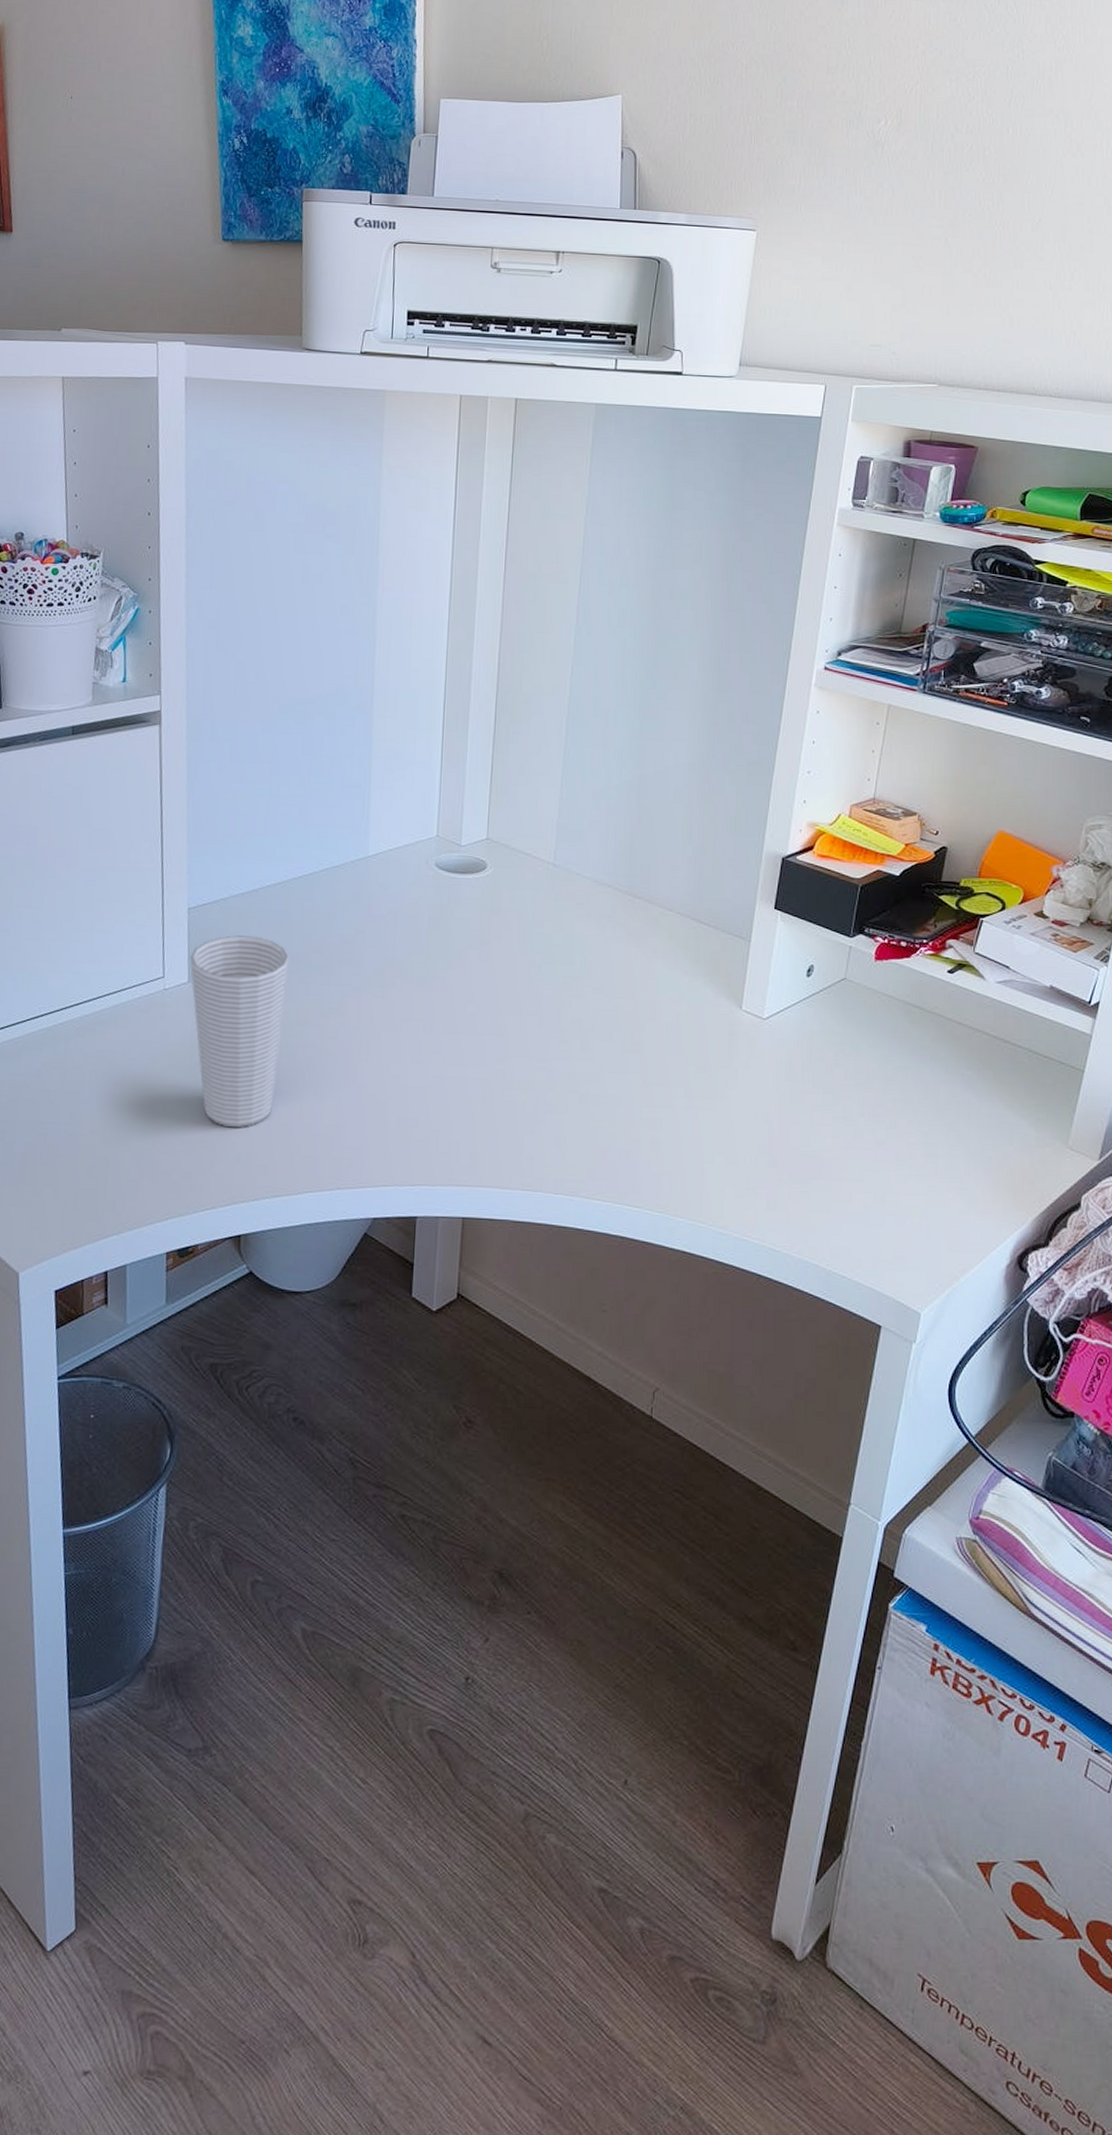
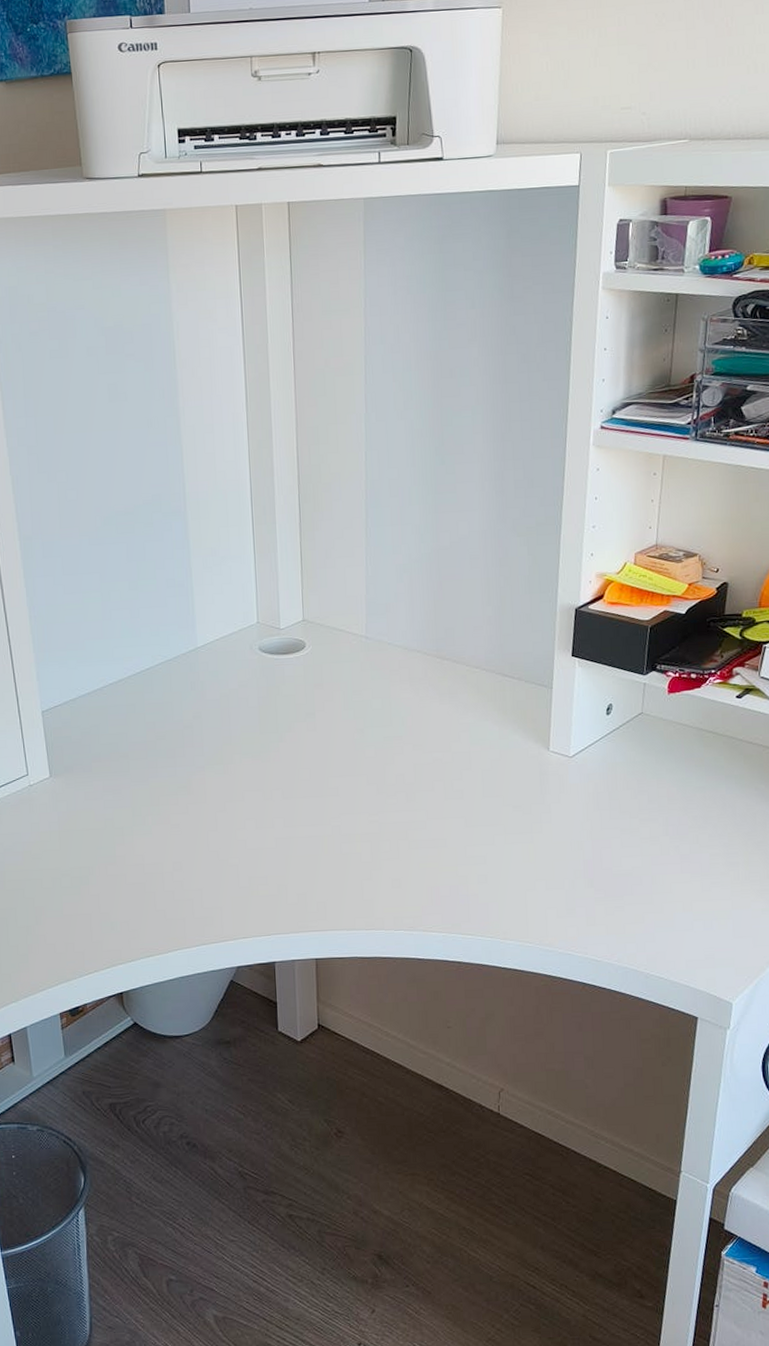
cup: present [189,935,290,1127] -> none [48,730,138,900]

